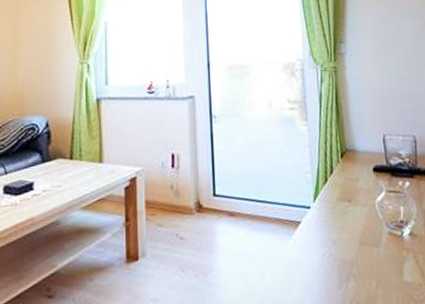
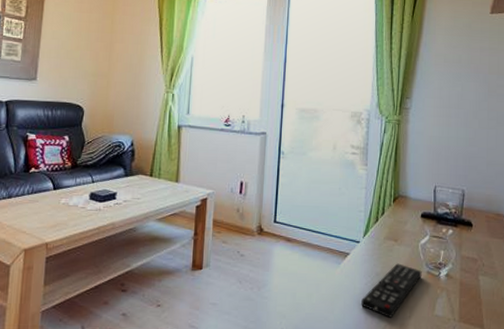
remote control: none [321,227,384,292] -> present [361,263,422,318]

